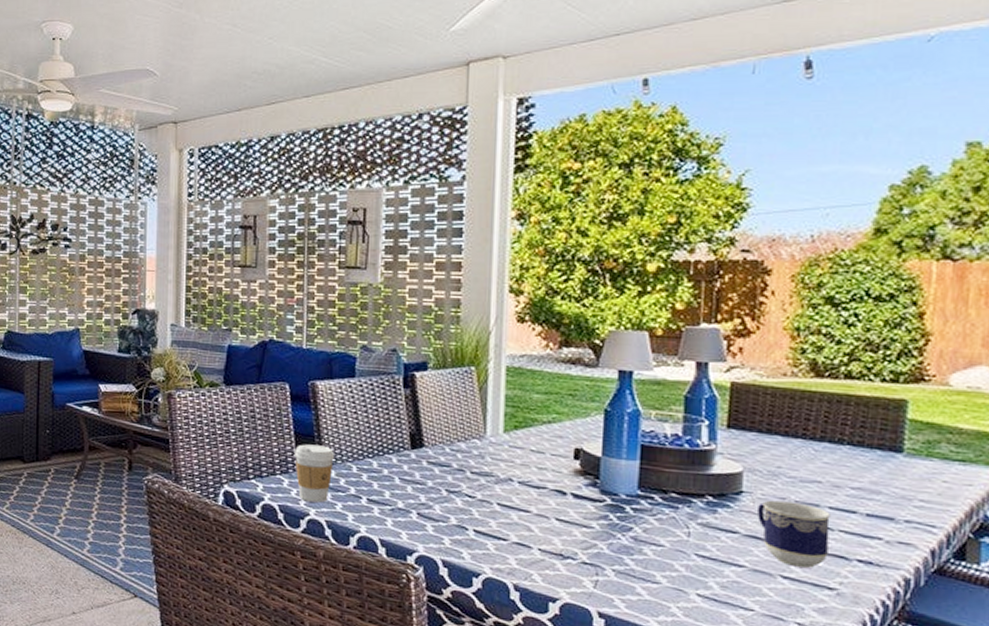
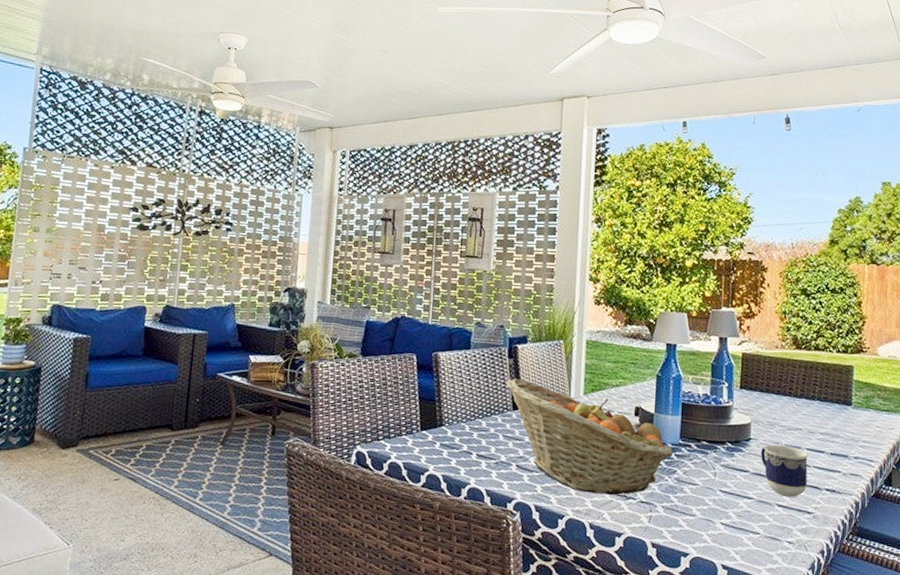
coffee cup: present [295,444,334,503] -> none [418,407,451,459]
fruit basket: none [402,412,629,554] -> present [506,379,674,496]

